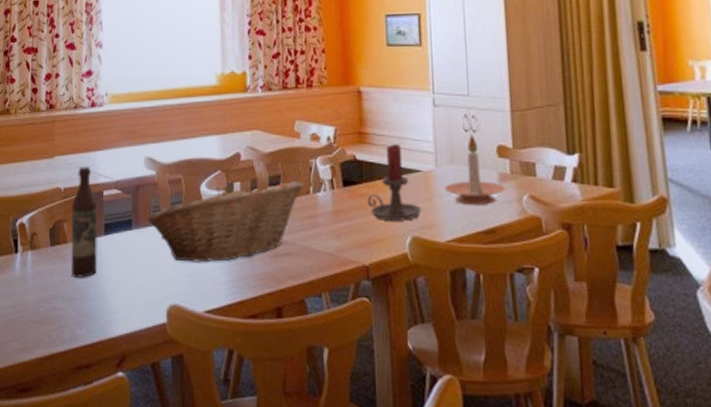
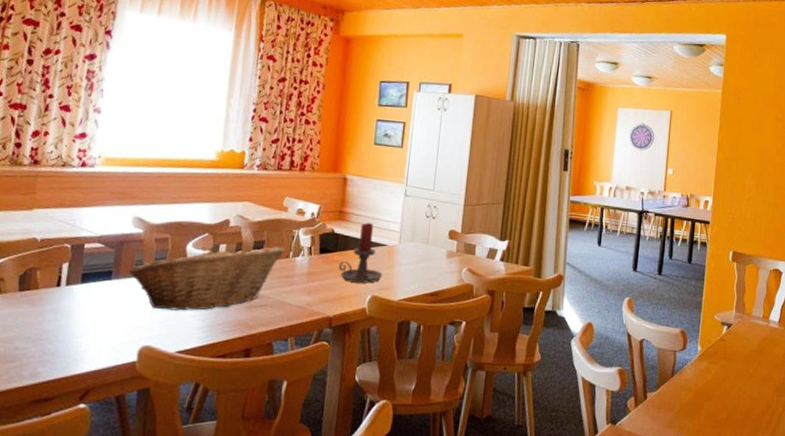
wine bottle: present [71,167,98,278] -> none [40,220,76,321]
candle holder: present [445,135,505,206] -> none [404,220,451,275]

